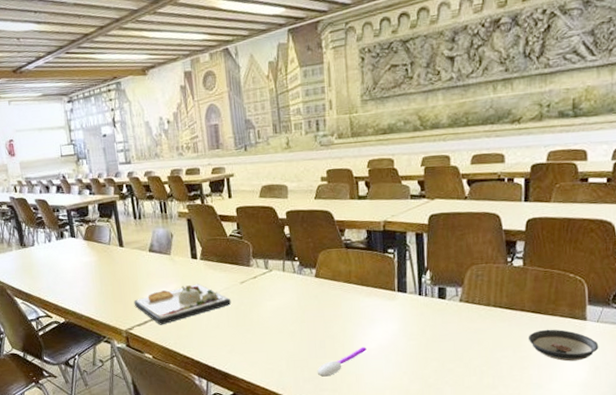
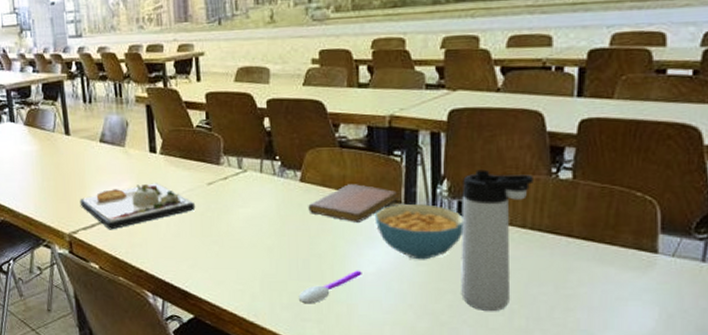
notebook: none [322,277,393,308] -> present [308,184,399,222]
cereal bowl: none [374,291,444,336] -> present [374,204,464,260]
thermos bottle: none [441,261,494,373] -> present [461,169,533,311]
saucer: present [528,329,599,362] -> none [575,262,674,305]

